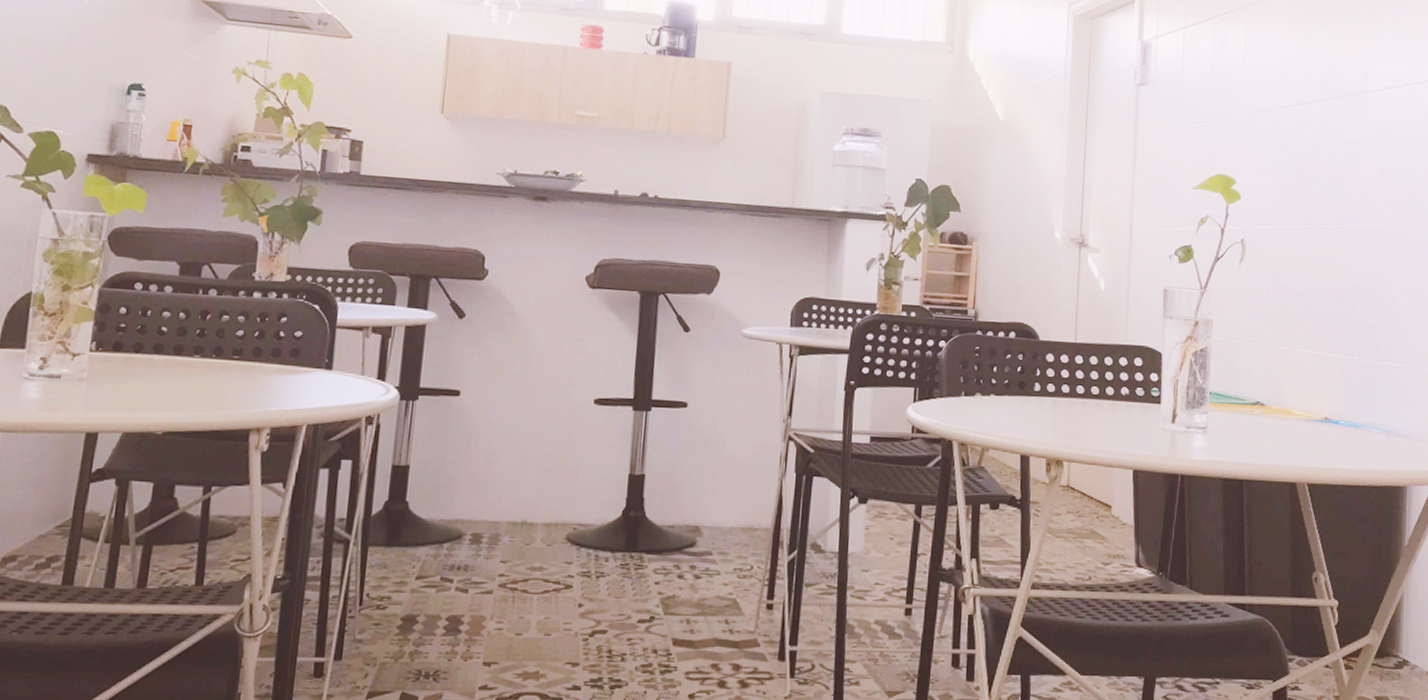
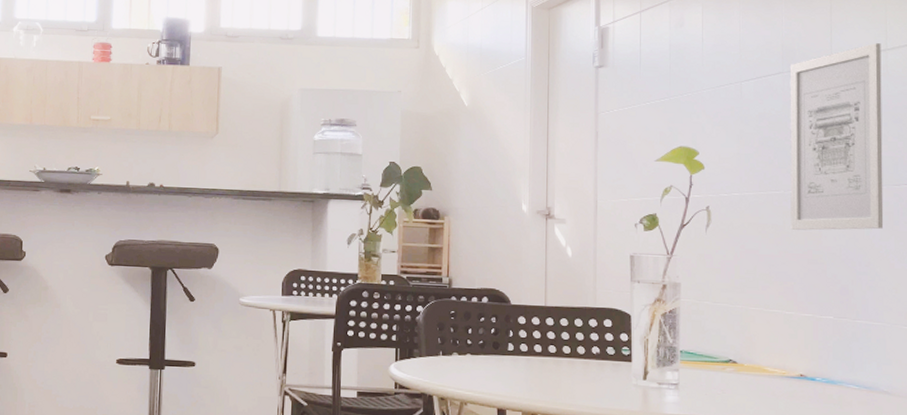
wall art: none [1322,75,1414,268] -> present [790,43,884,231]

